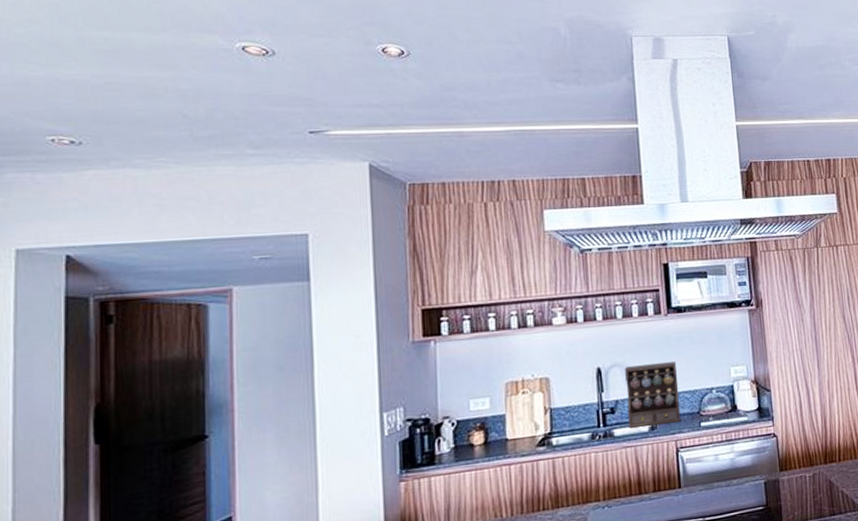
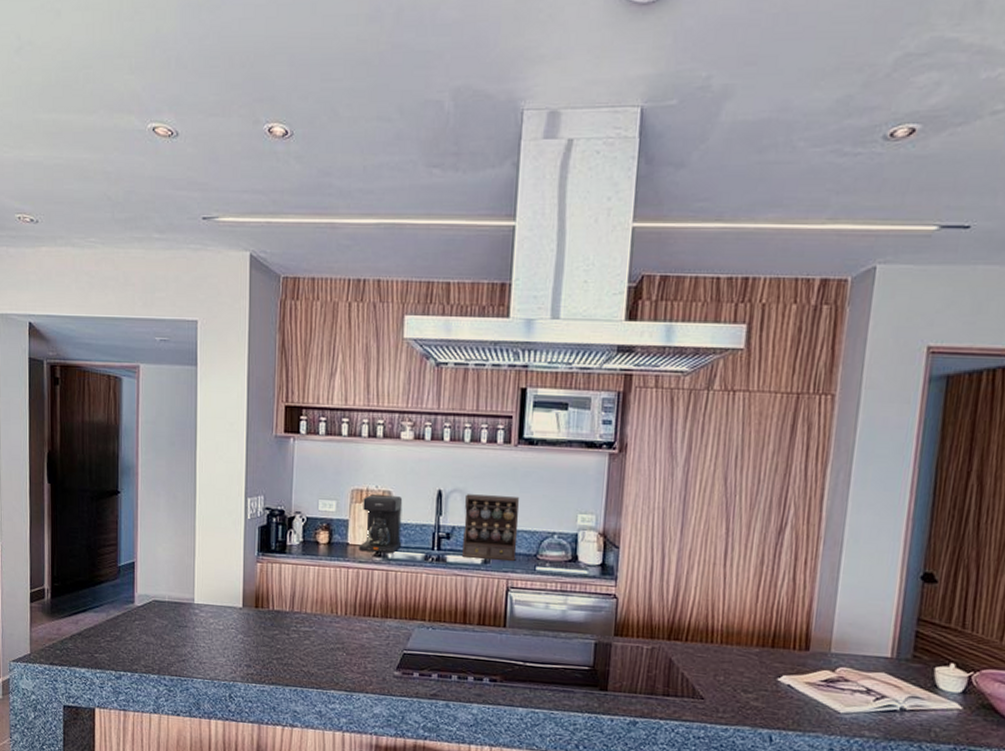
coffee maker: none [519,381,566,445] -> present [358,495,403,554]

